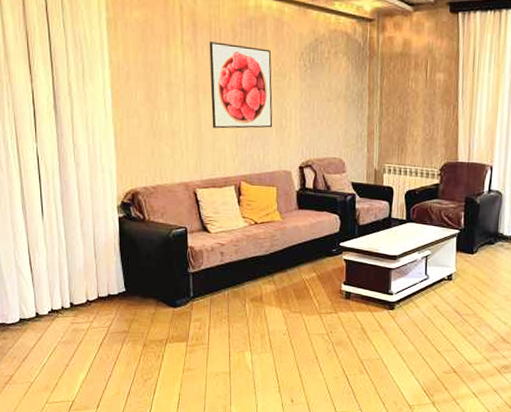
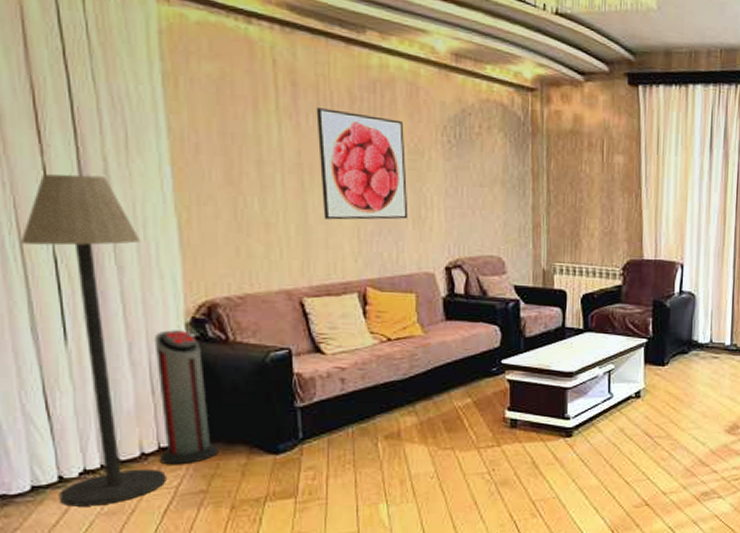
floor lamp: none [18,96,102,336] -> present [21,174,166,507]
air purifier: none [97,210,136,311] -> present [154,330,219,465]

